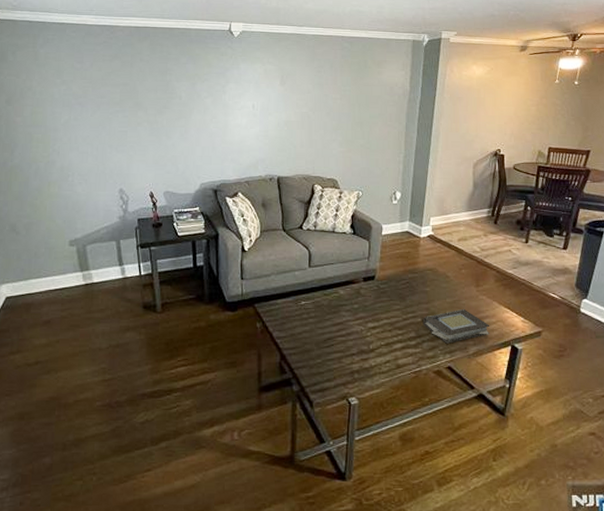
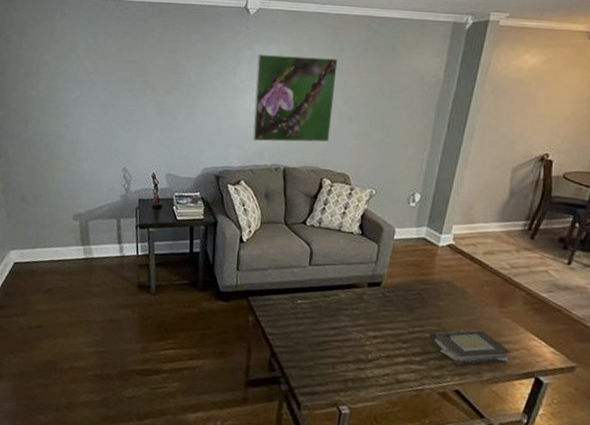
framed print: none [244,73,318,154] -> present [252,55,338,142]

